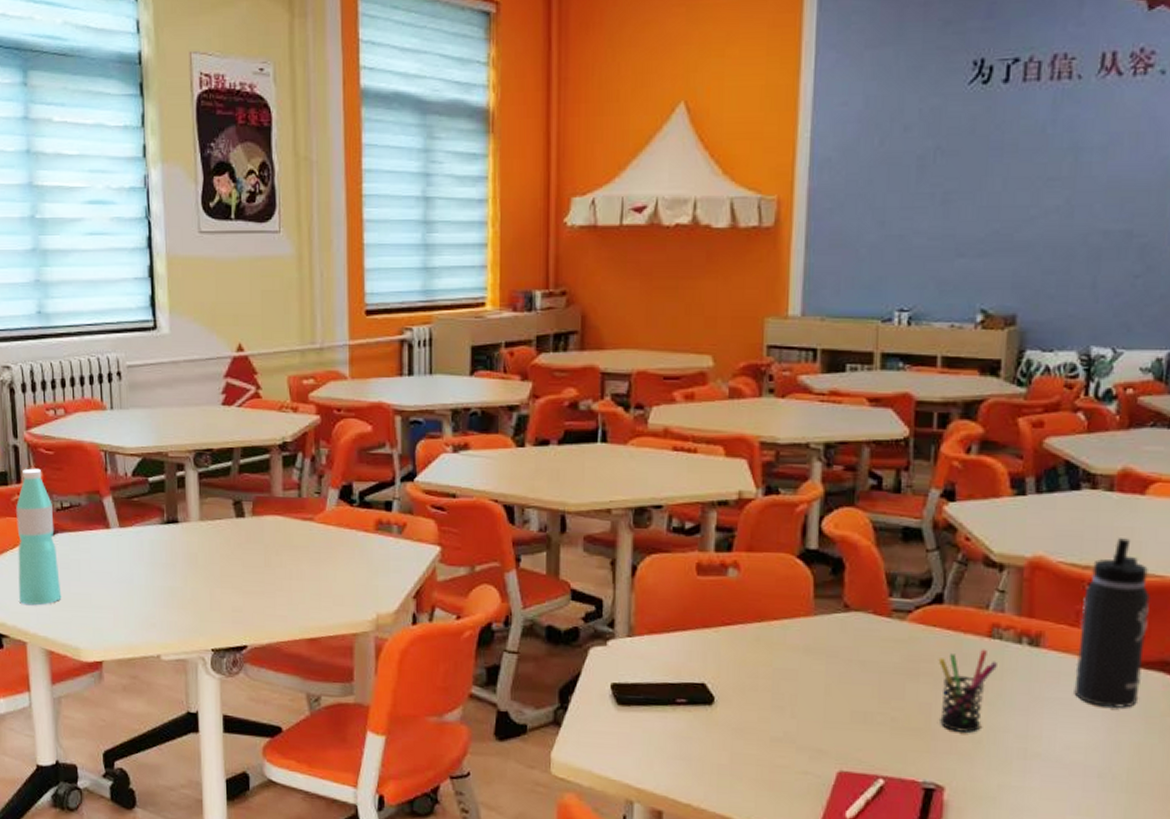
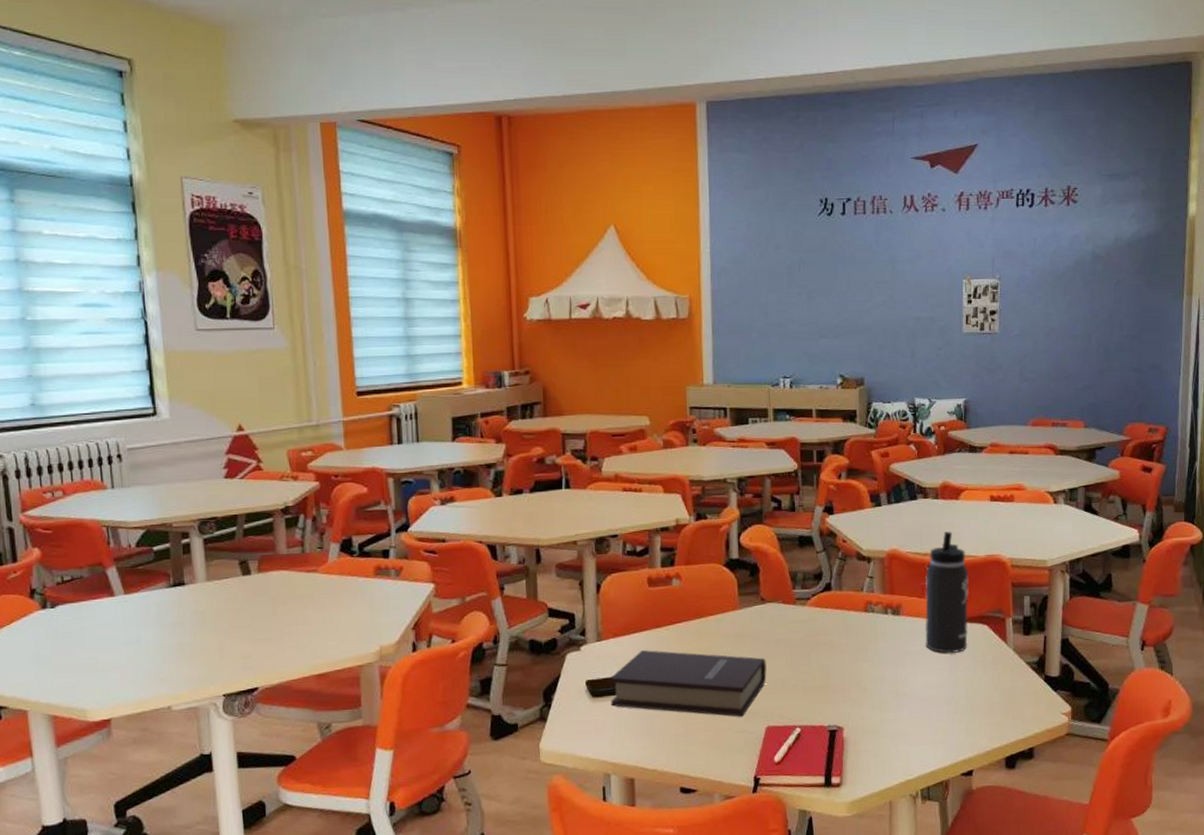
water bottle: present [16,468,62,605] -> none [12,547,65,675]
book: none [639,654,845,754] -> present [609,650,767,717]
pen holder: present [938,649,997,733] -> none [831,621,872,685]

